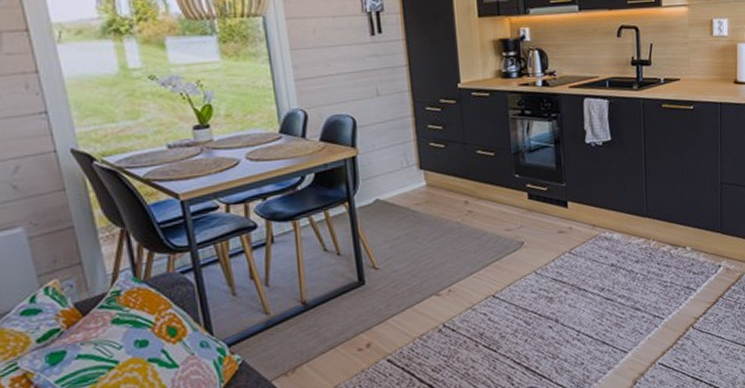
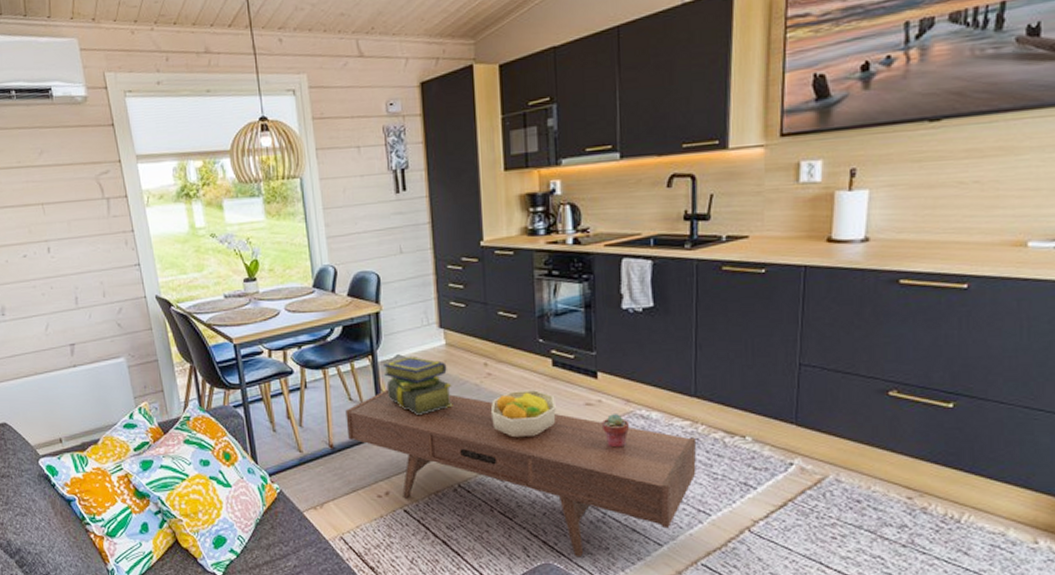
coffee table: none [320,234,651,377] -> present [345,389,697,558]
stack of books: none [360,200,436,260] -> present [382,357,453,416]
fruit bowl: none [473,222,533,271] -> present [491,389,556,438]
potted succulent: none [572,238,596,270] -> present [601,414,629,448]

